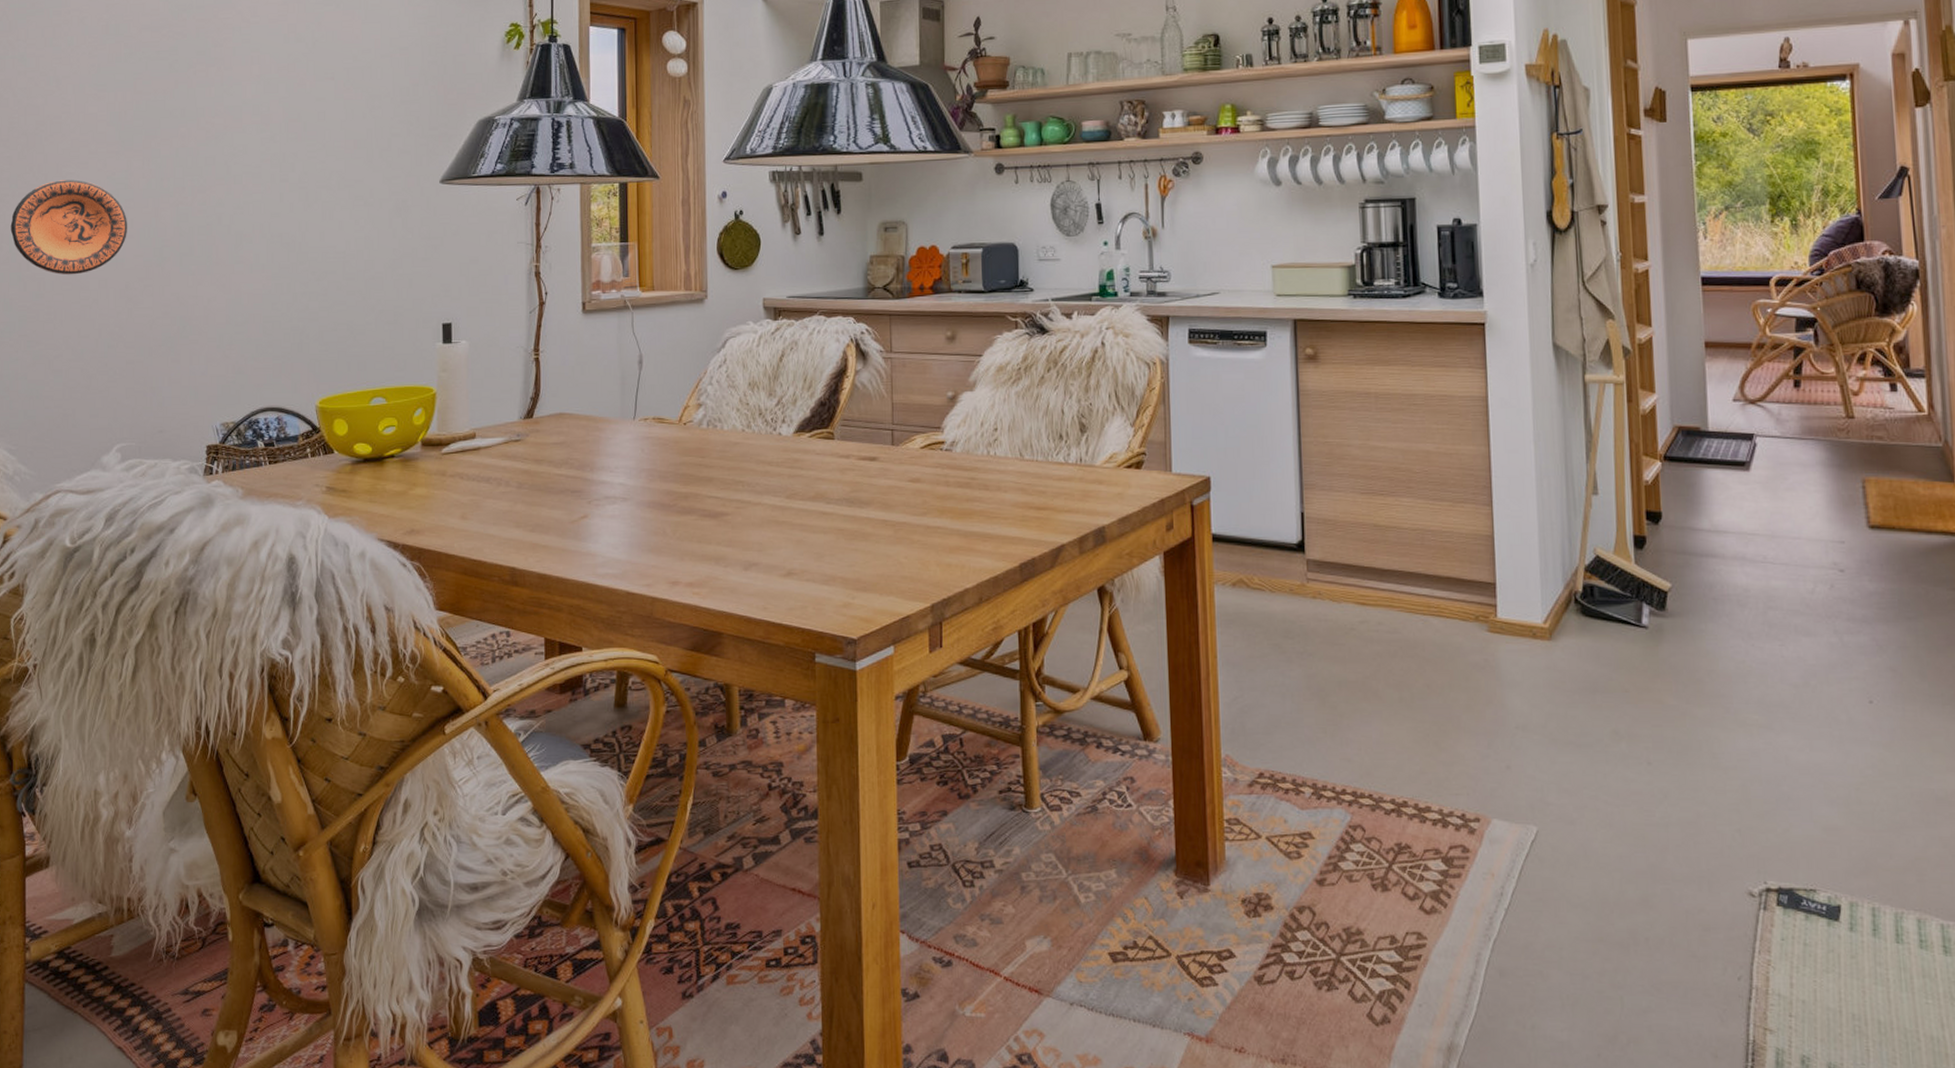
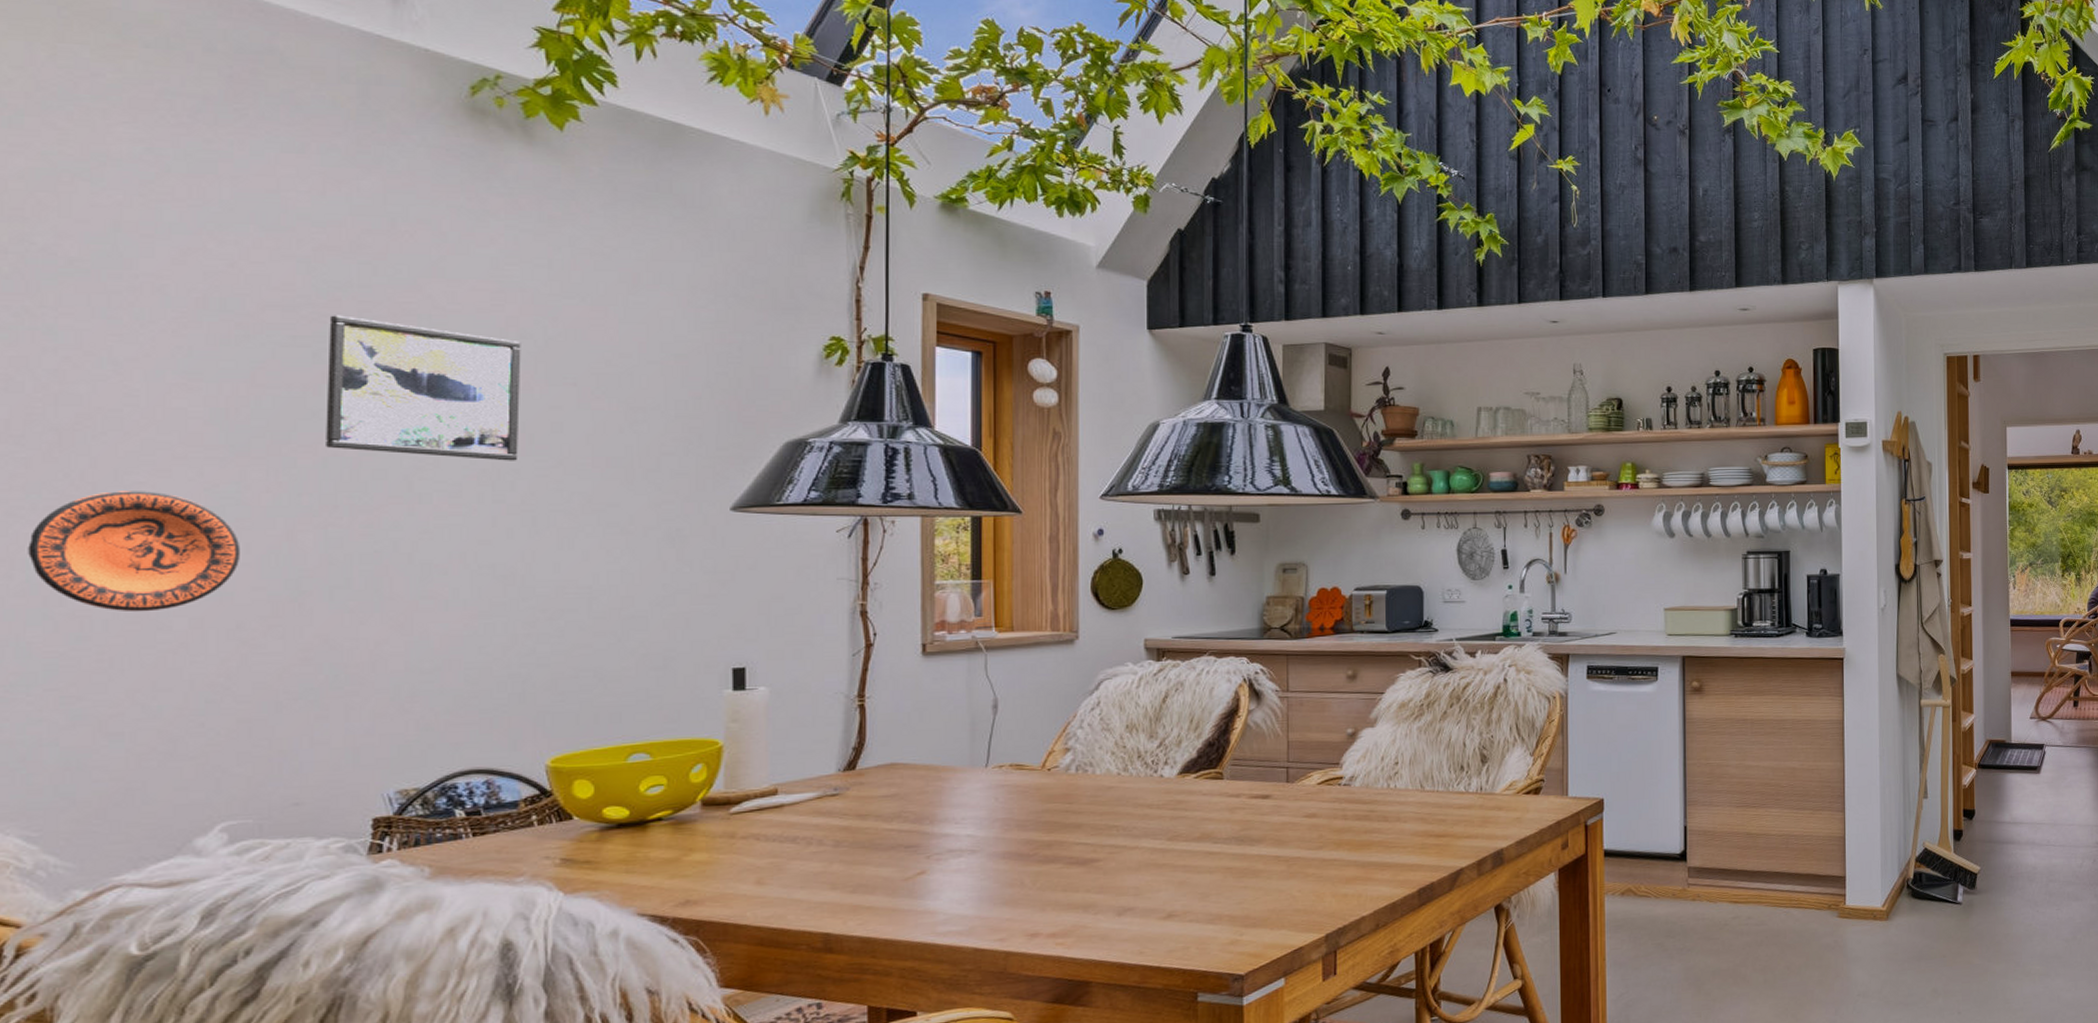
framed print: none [177,32,298,146] -> present [326,315,521,461]

